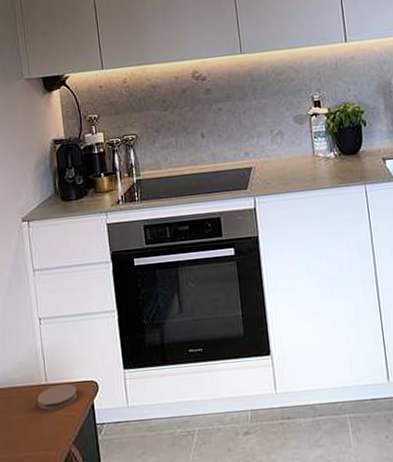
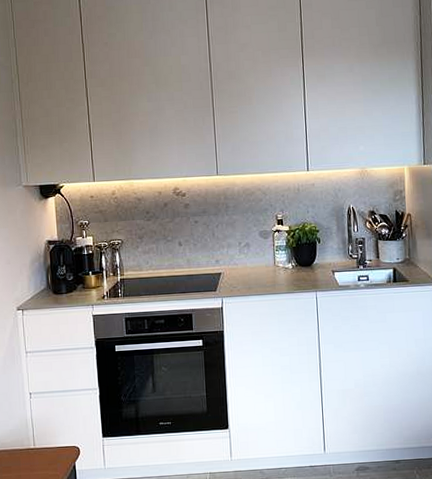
coaster: present [37,384,78,410] -> none [26,448,62,469]

